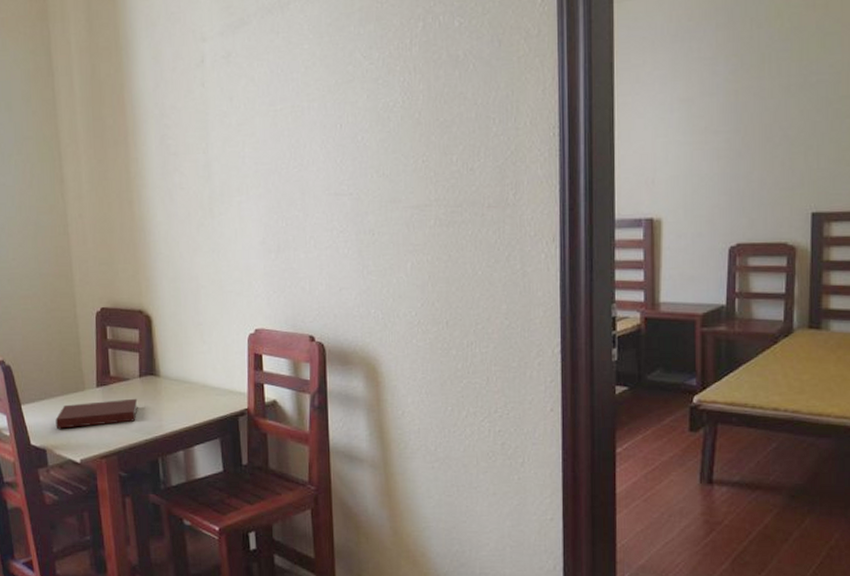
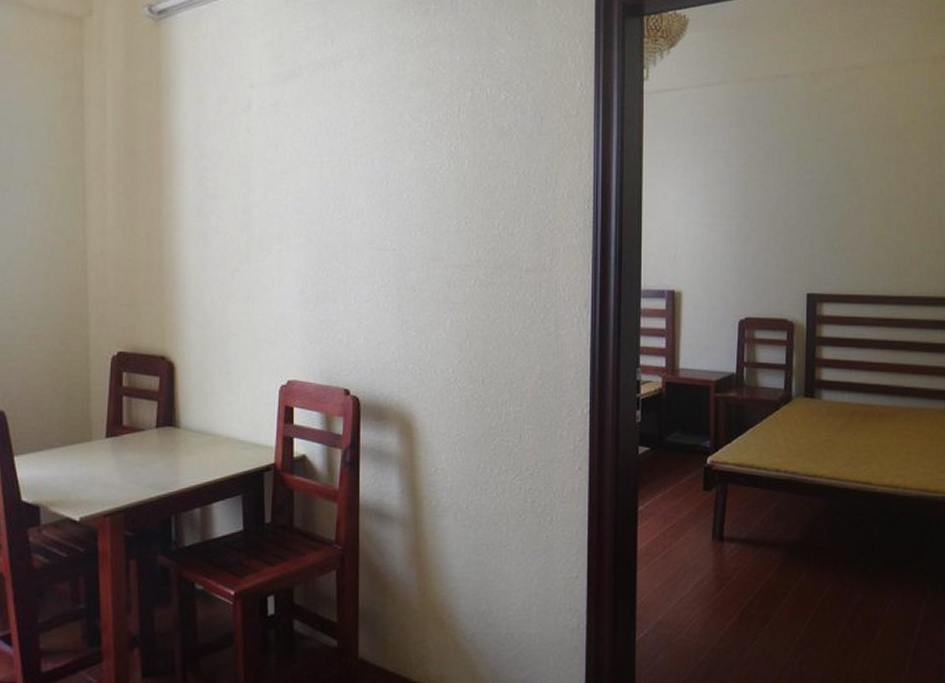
notebook: present [55,398,138,429] -> none [53,450,152,483]

